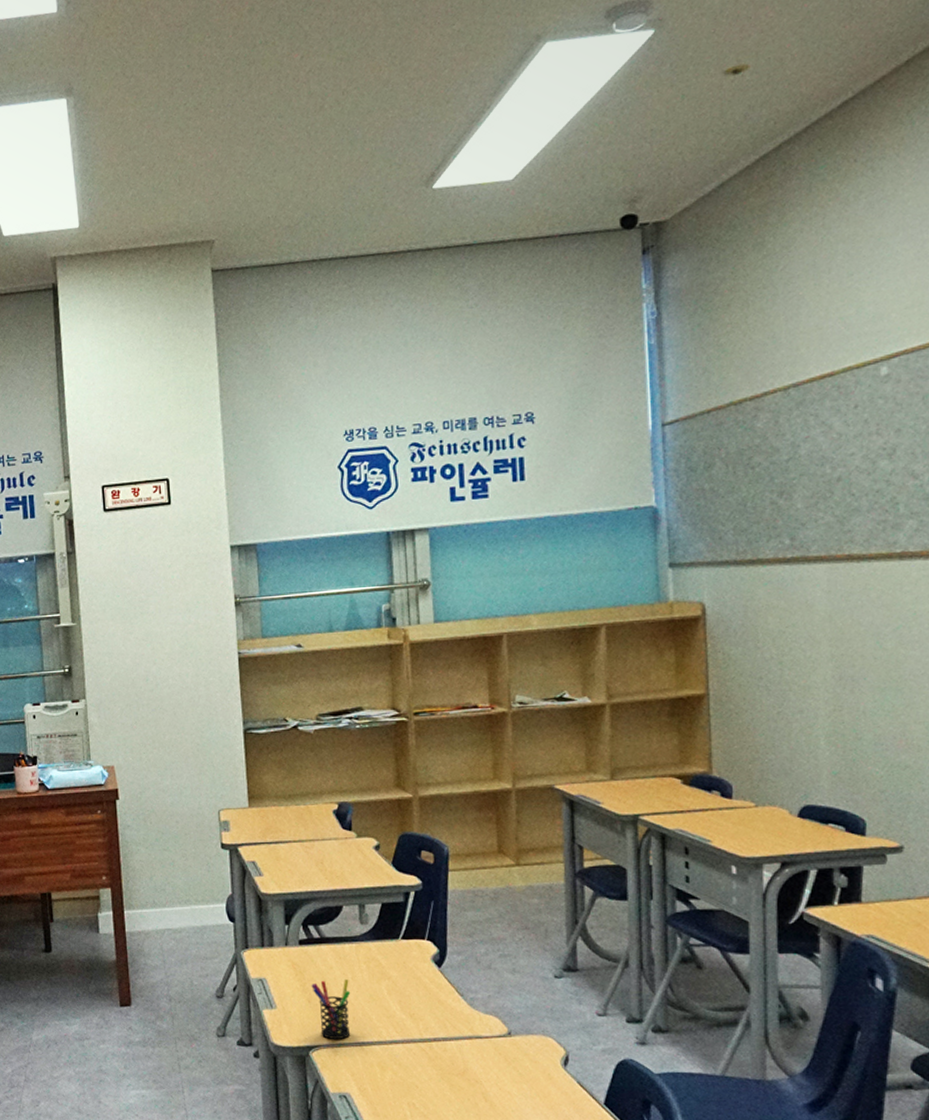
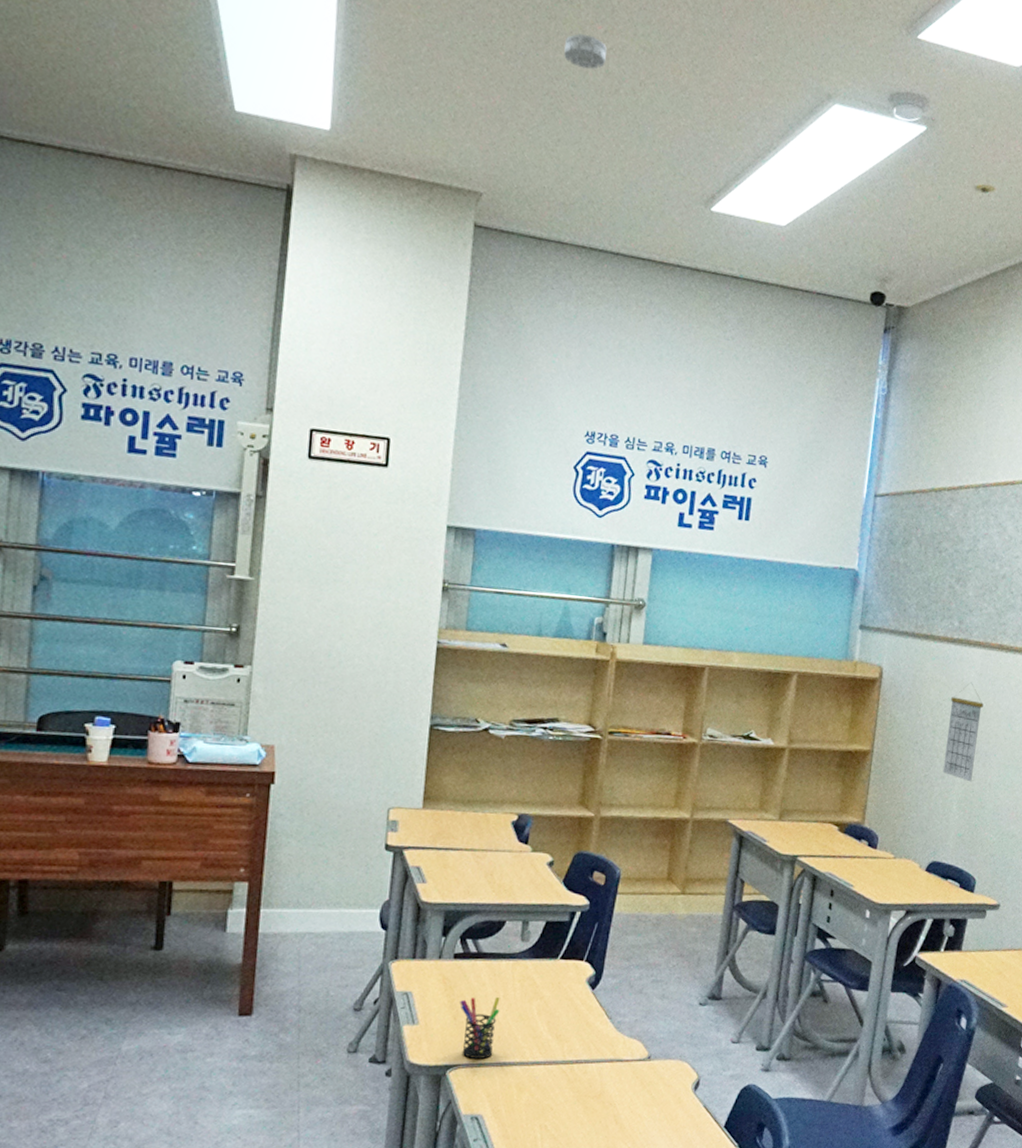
smoke detector: none [266,66,306,99] -> present [564,33,607,70]
calendar: none [795,602,839,713] -> present [942,682,984,782]

